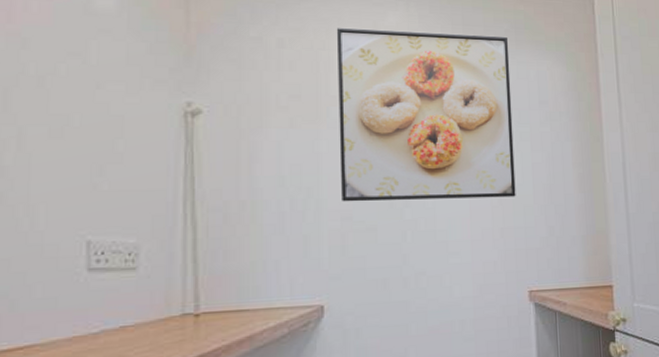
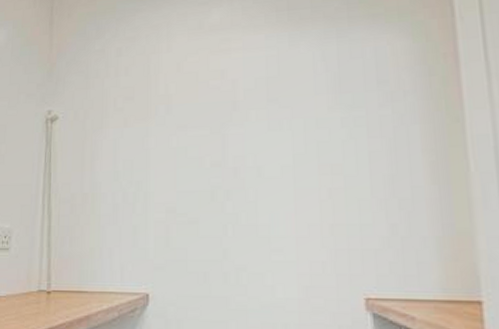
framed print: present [336,28,516,202] -> none [165,15,349,195]

